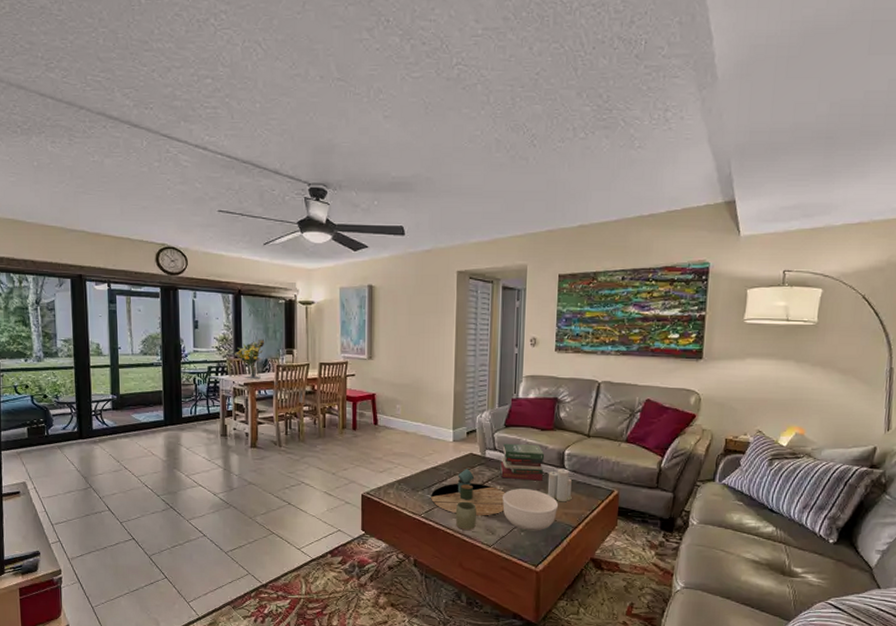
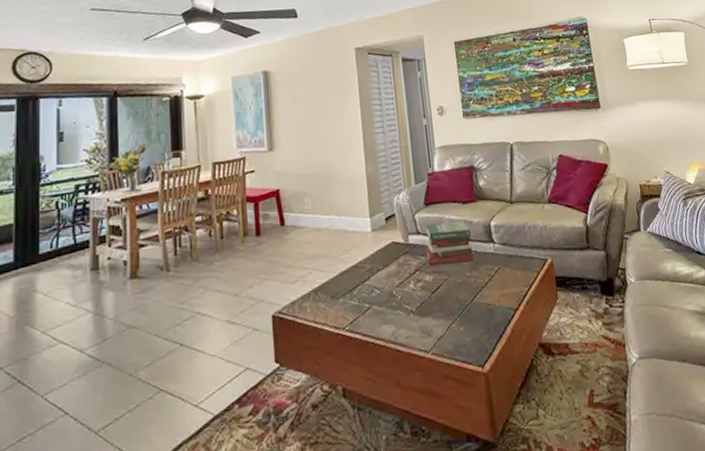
decorative tray: present [431,469,506,516] -> none [354,261,439,318]
mug: present [455,501,477,530] -> none [383,300,410,338]
bowl: present [502,489,559,531] -> none [434,272,495,324]
candle: present [547,468,573,502] -> none [478,242,508,283]

